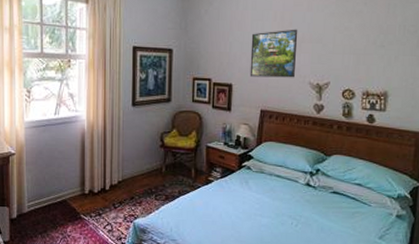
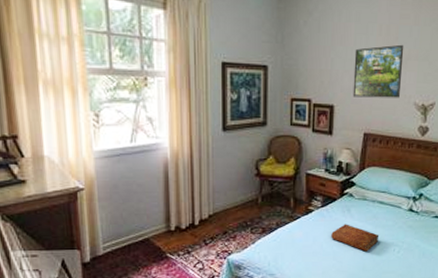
bible: none [230,195,277,223] -> present [331,224,380,252]

